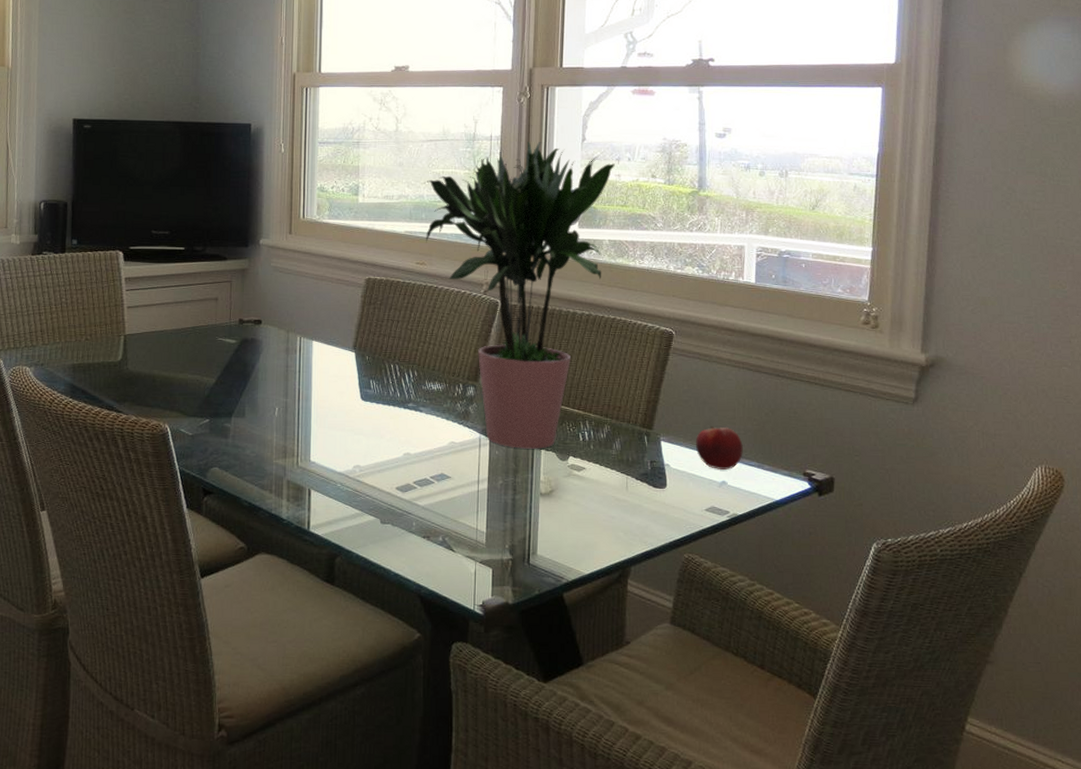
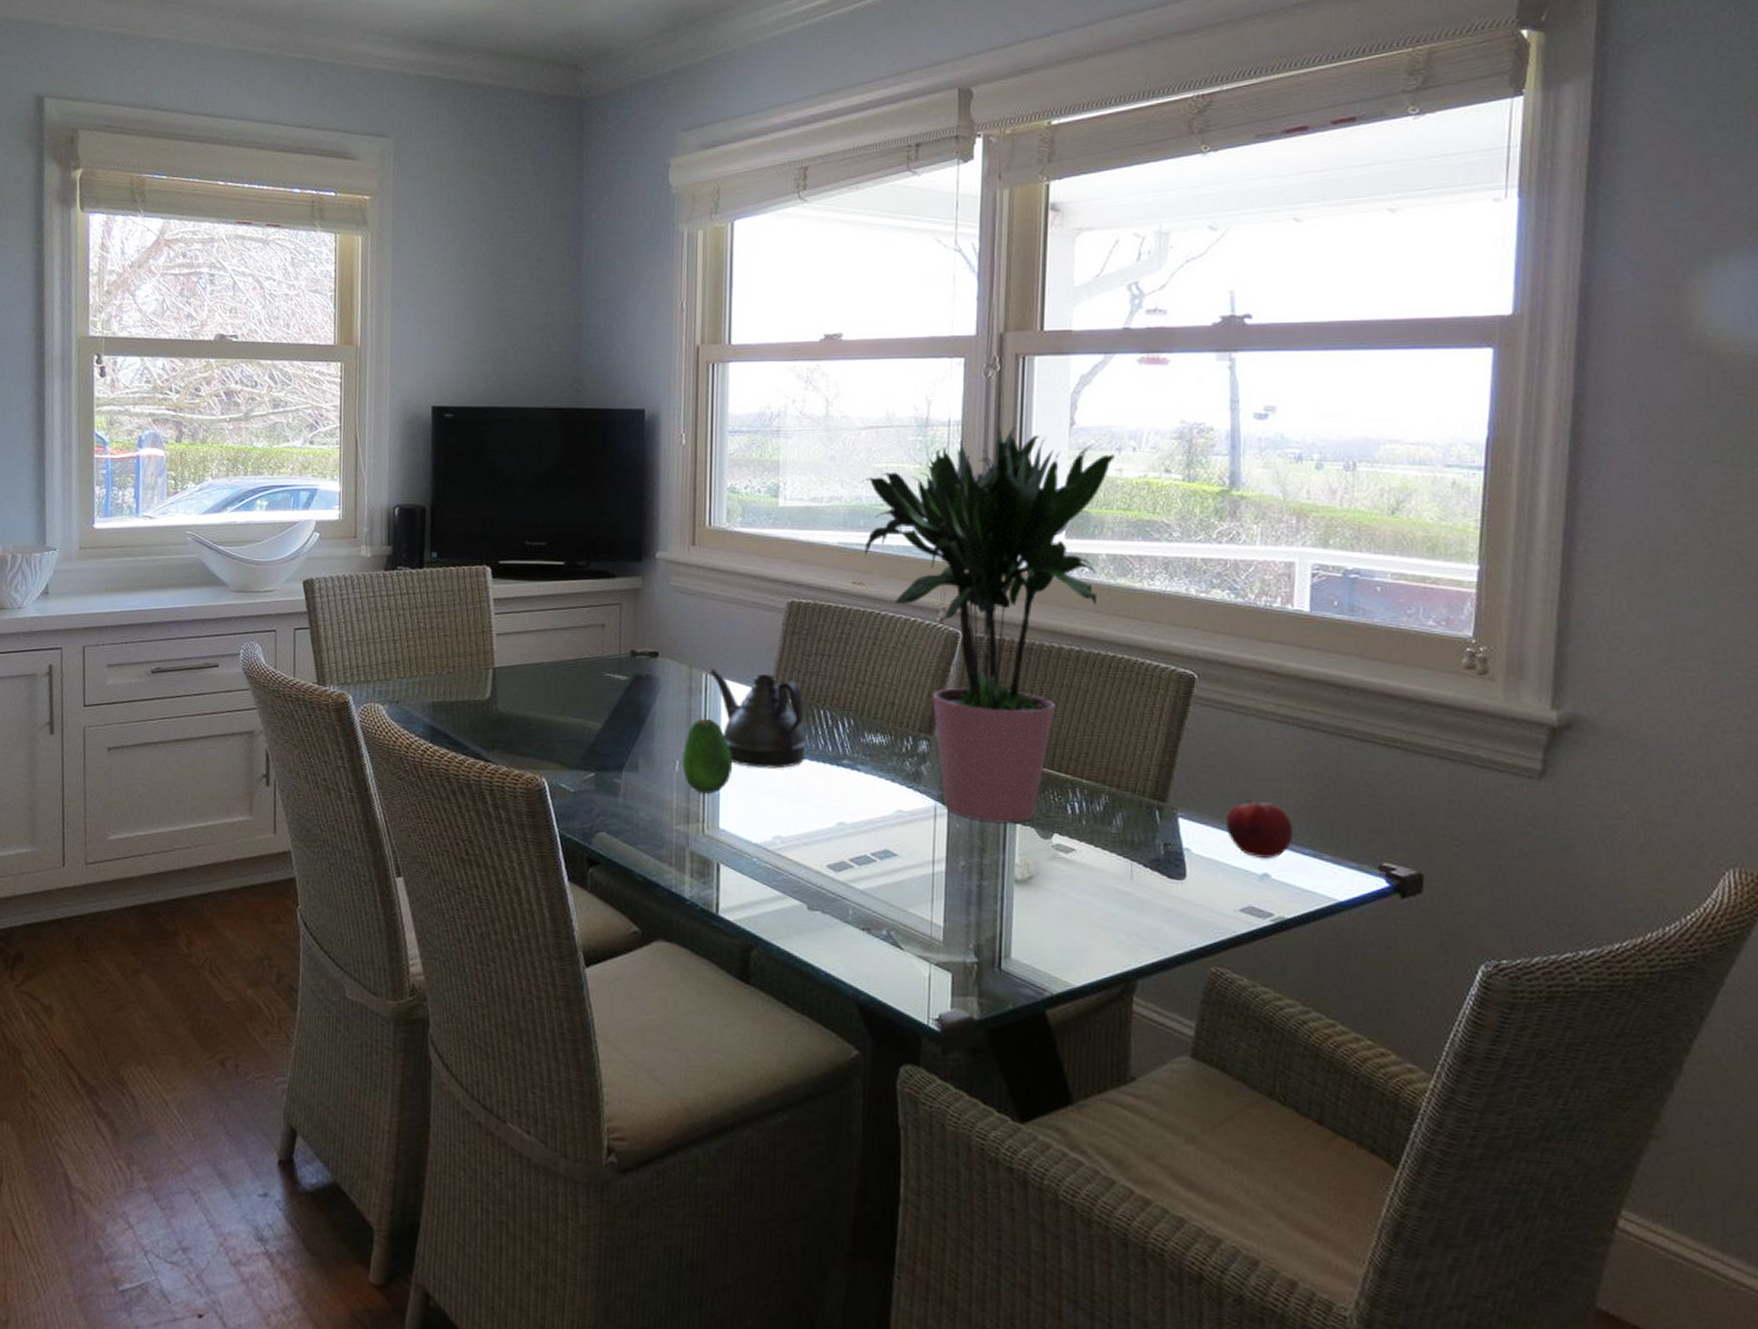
fruit: none [281,373,322,434] -> present [682,718,733,795]
teapot: none [302,333,382,412] -> present [708,669,809,769]

